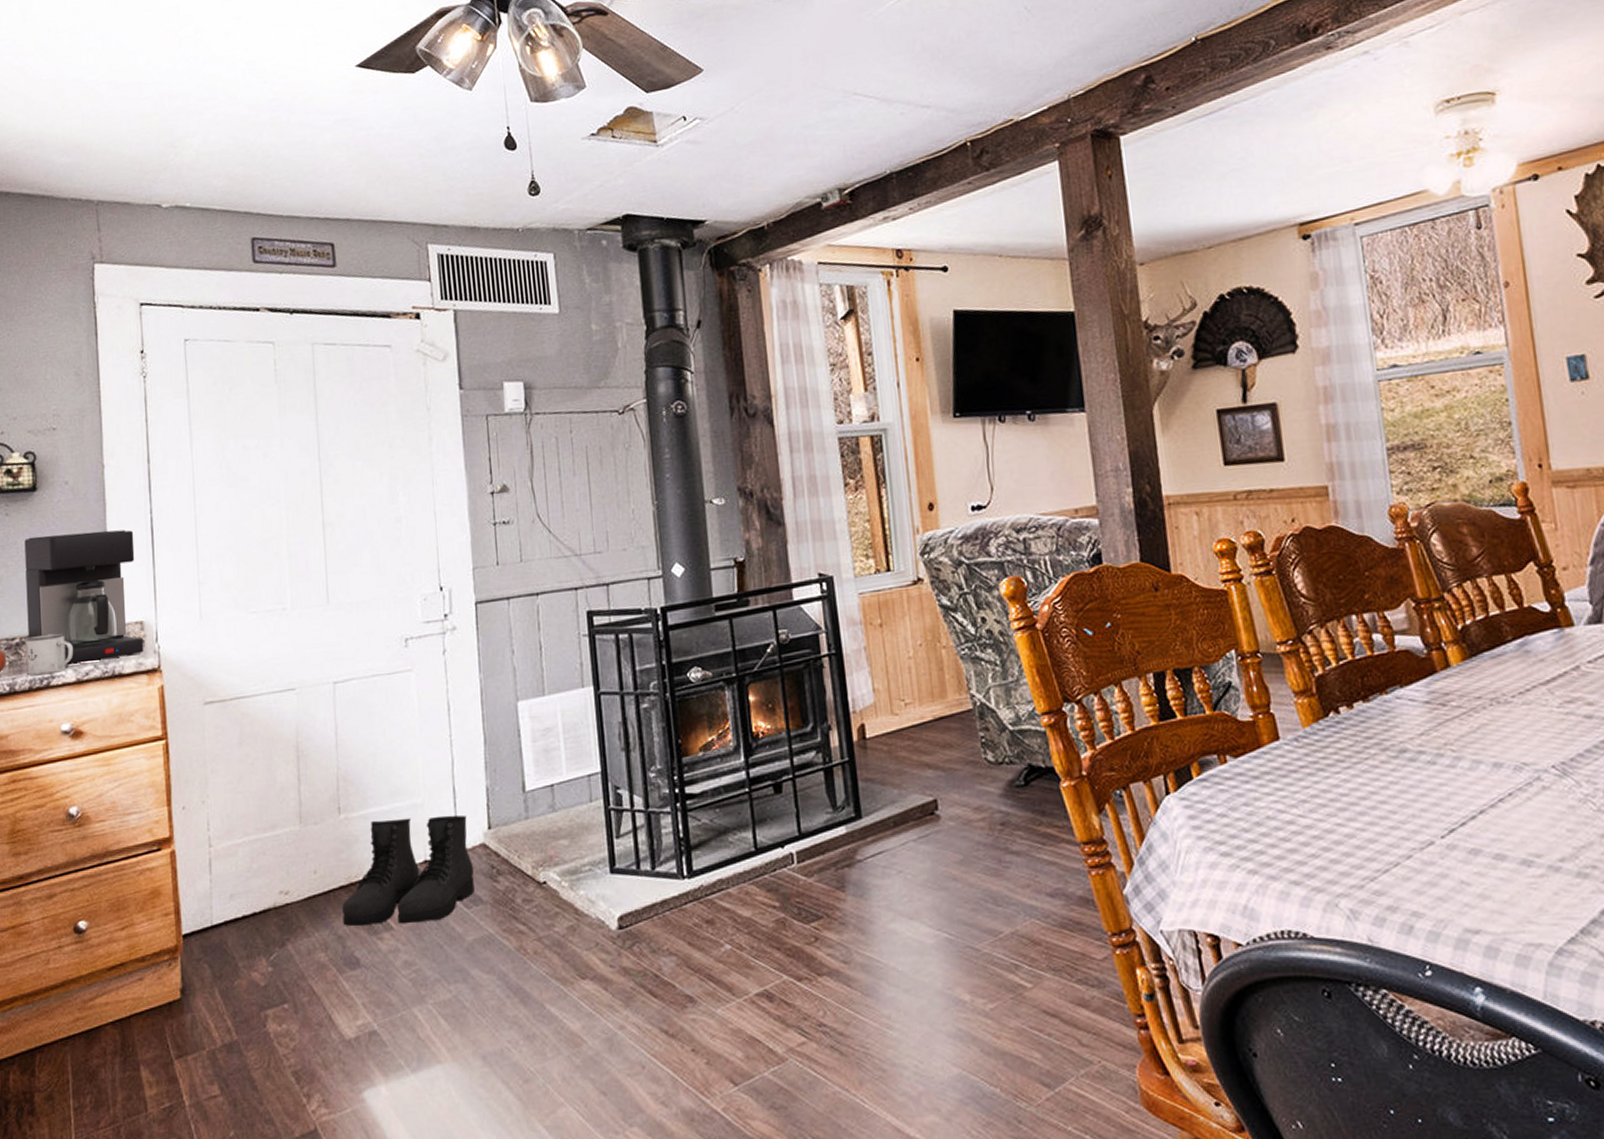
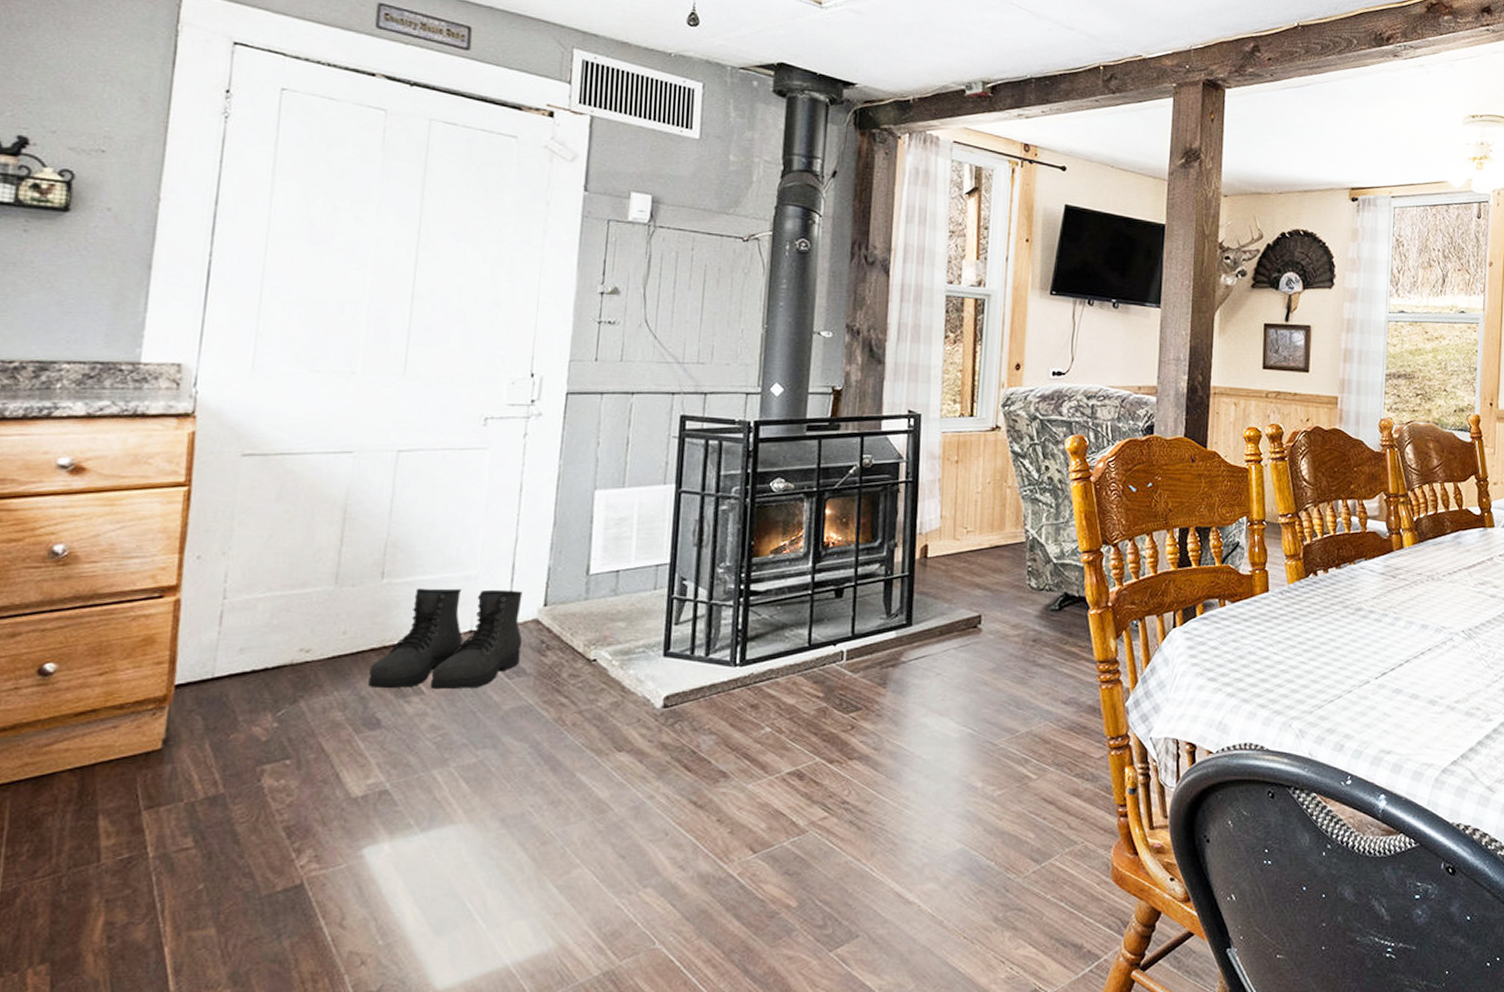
coffee maker: present [24,529,144,666] -> none [31,258,185,398]
mug: present [25,632,73,676] -> none [23,361,88,405]

